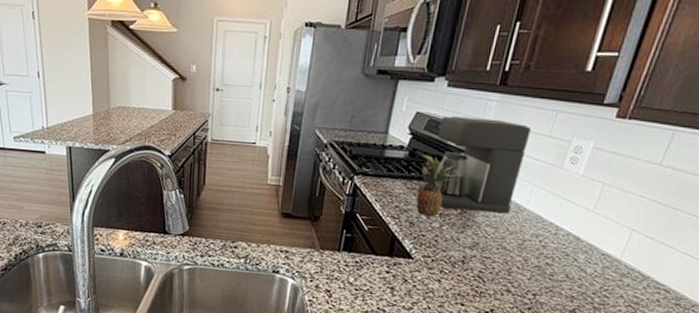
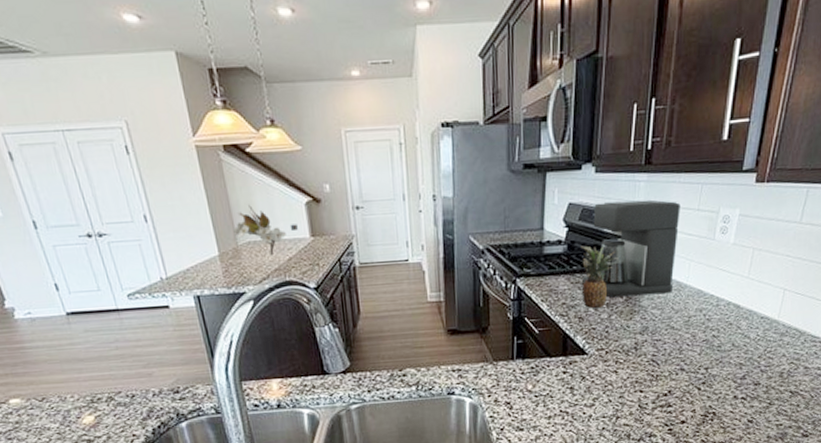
flower arrangement: none [108,75,163,122] -> present [233,205,298,256]

